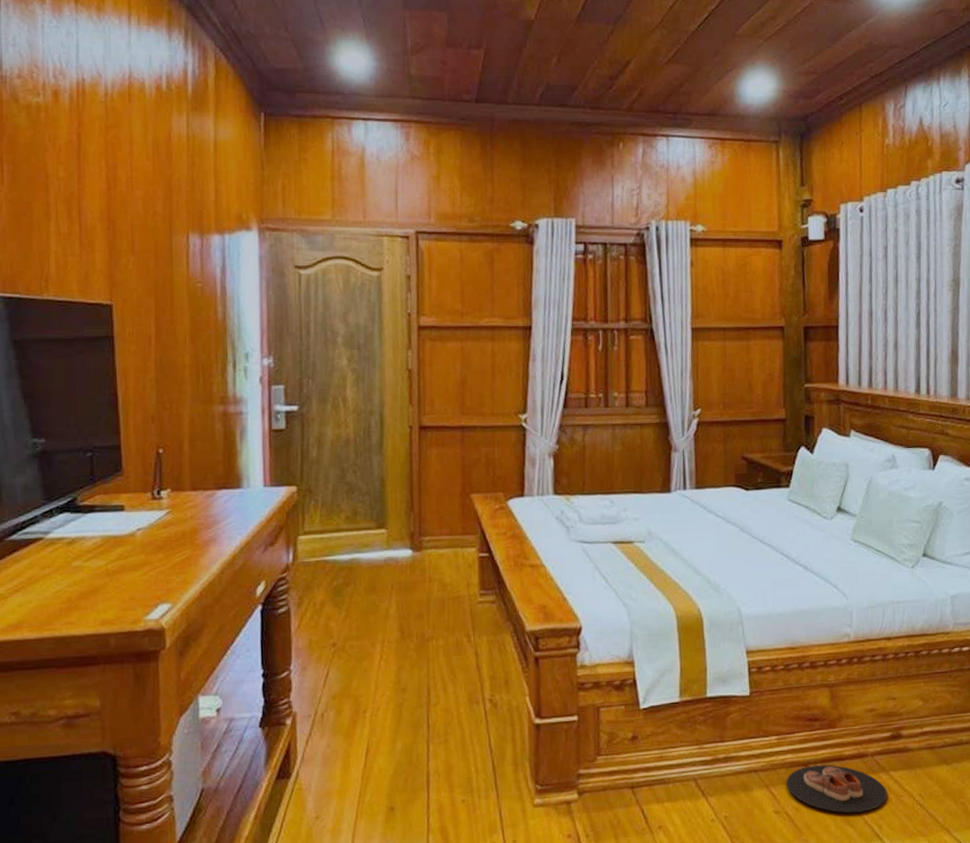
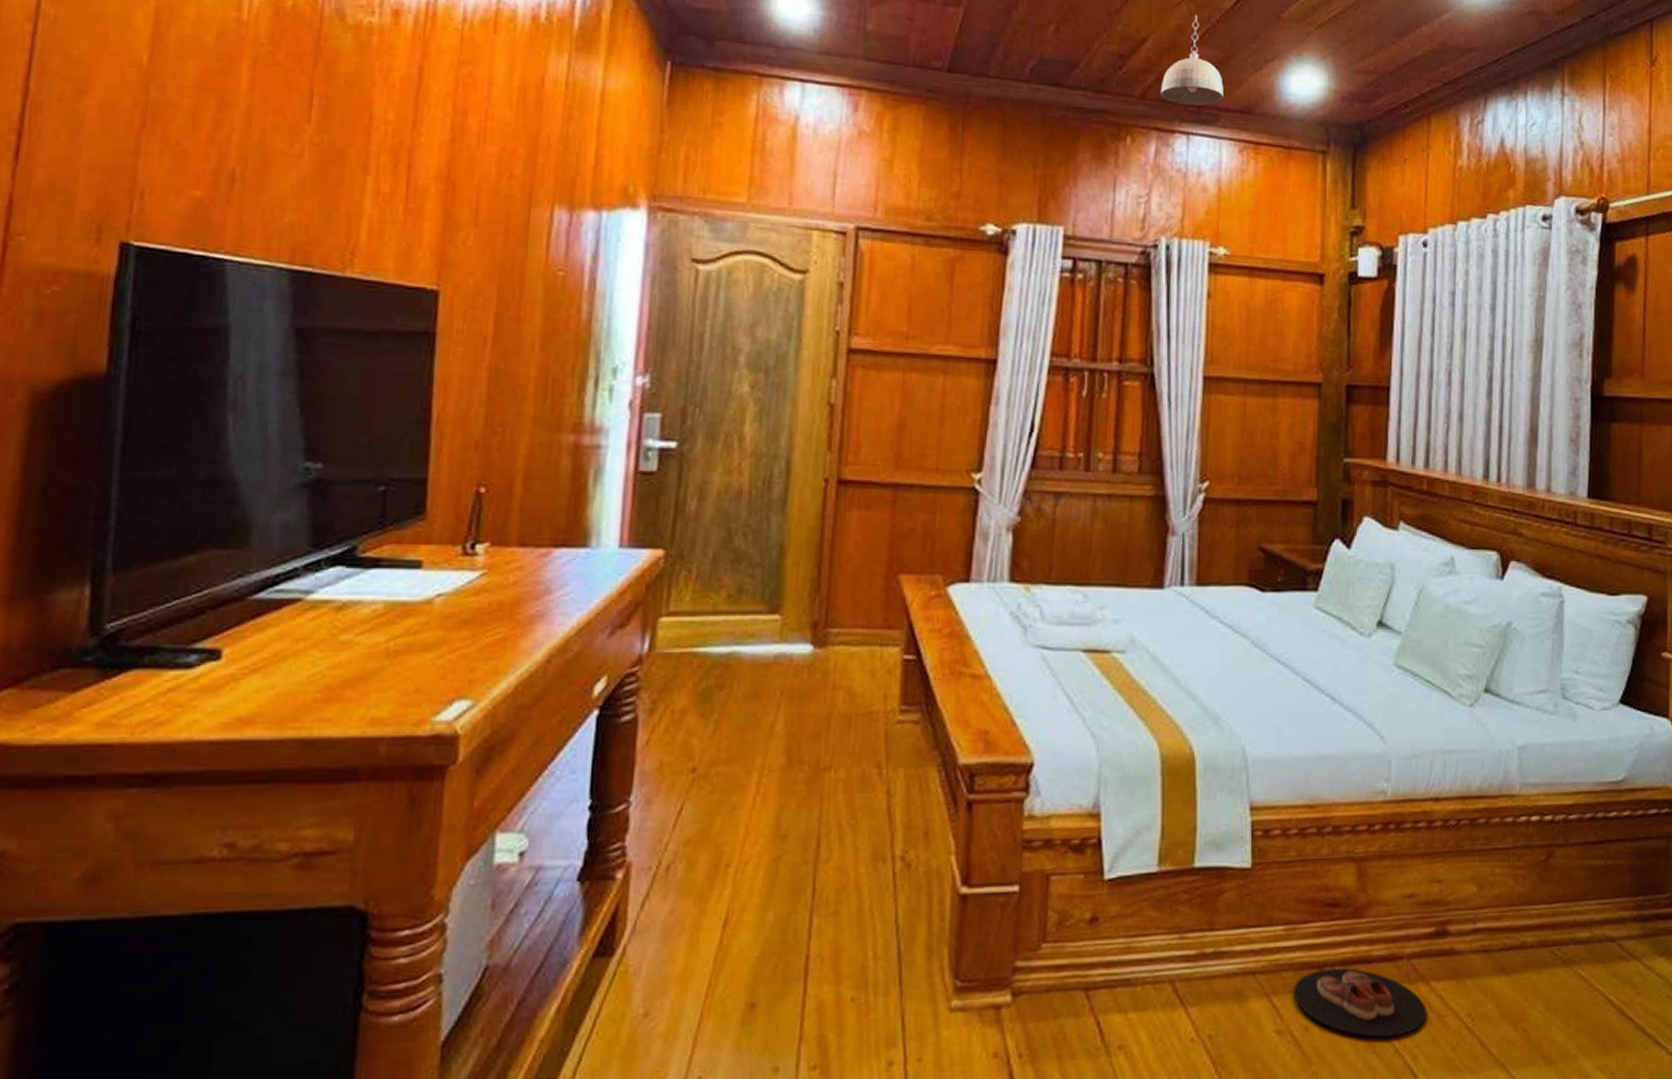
pendant light: none [643,37,694,113] -> present [1160,14,1224,106]

